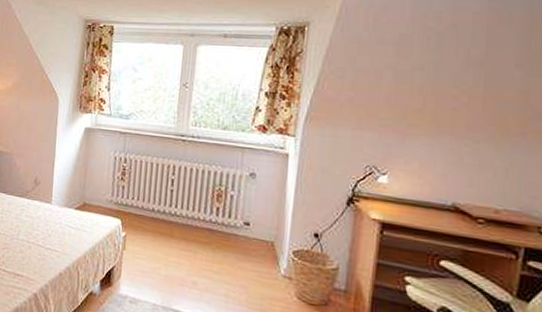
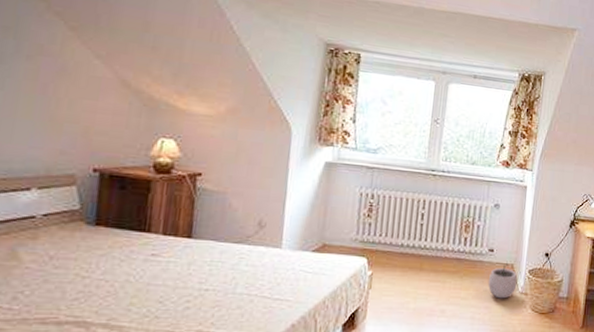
plant pot: none [243,239,279,280] -> present [487,262,518,299]

